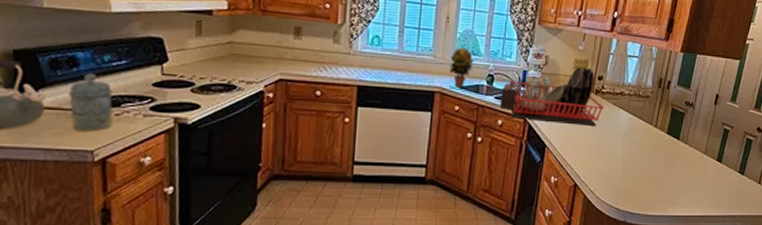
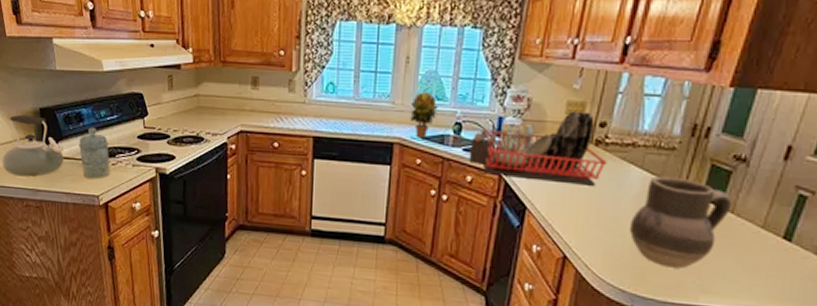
ceramic jug: none [621,117,685,188] -> present [630,176,731,269]

